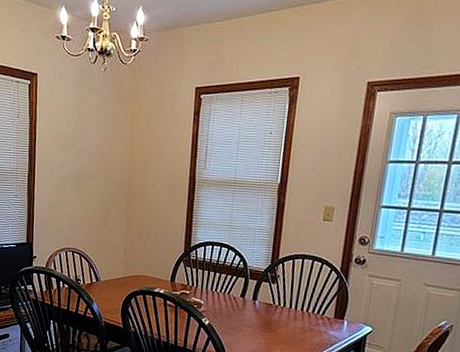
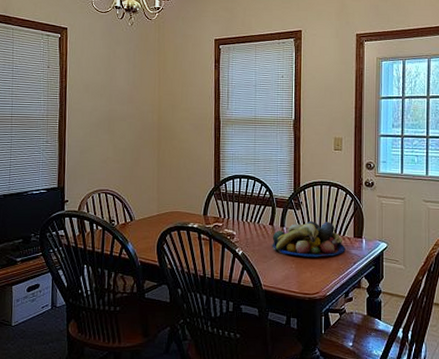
fruit bowl: none [241,296,323,336] -> present [272,220,346,257]

